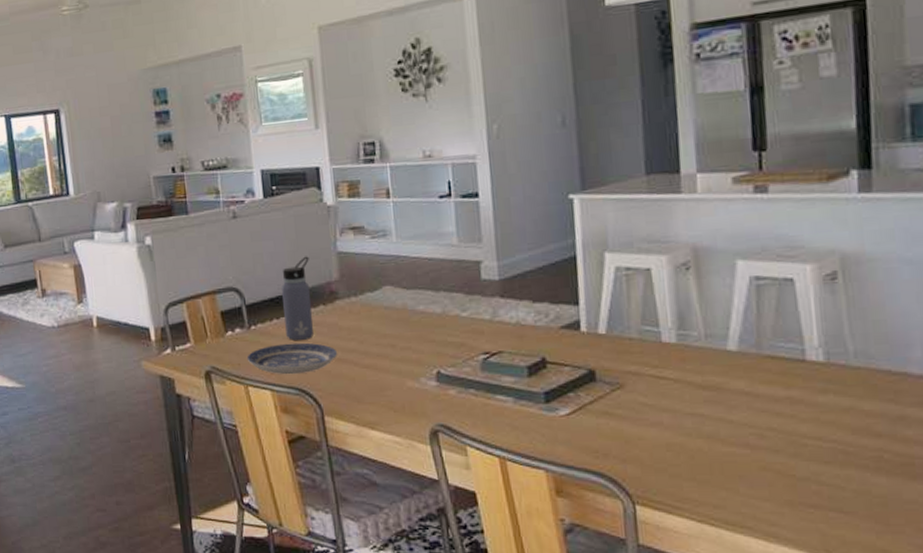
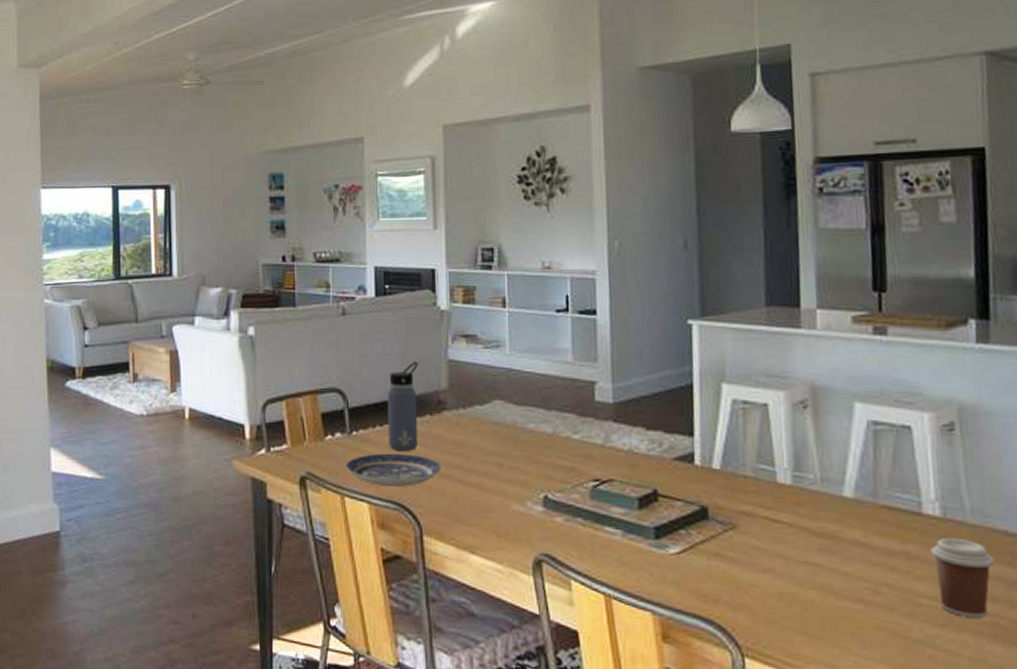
coffee cup: none [814,380,879,454] -> present [930,537,995,619]

